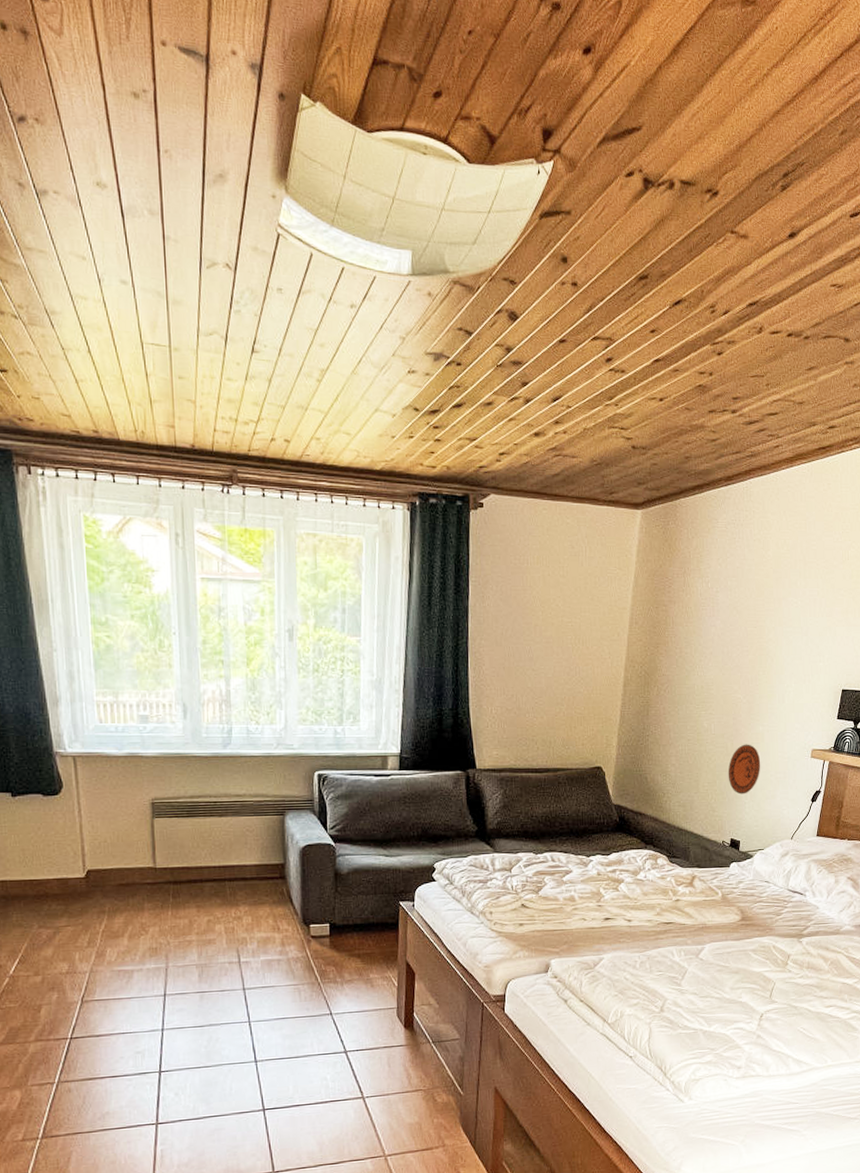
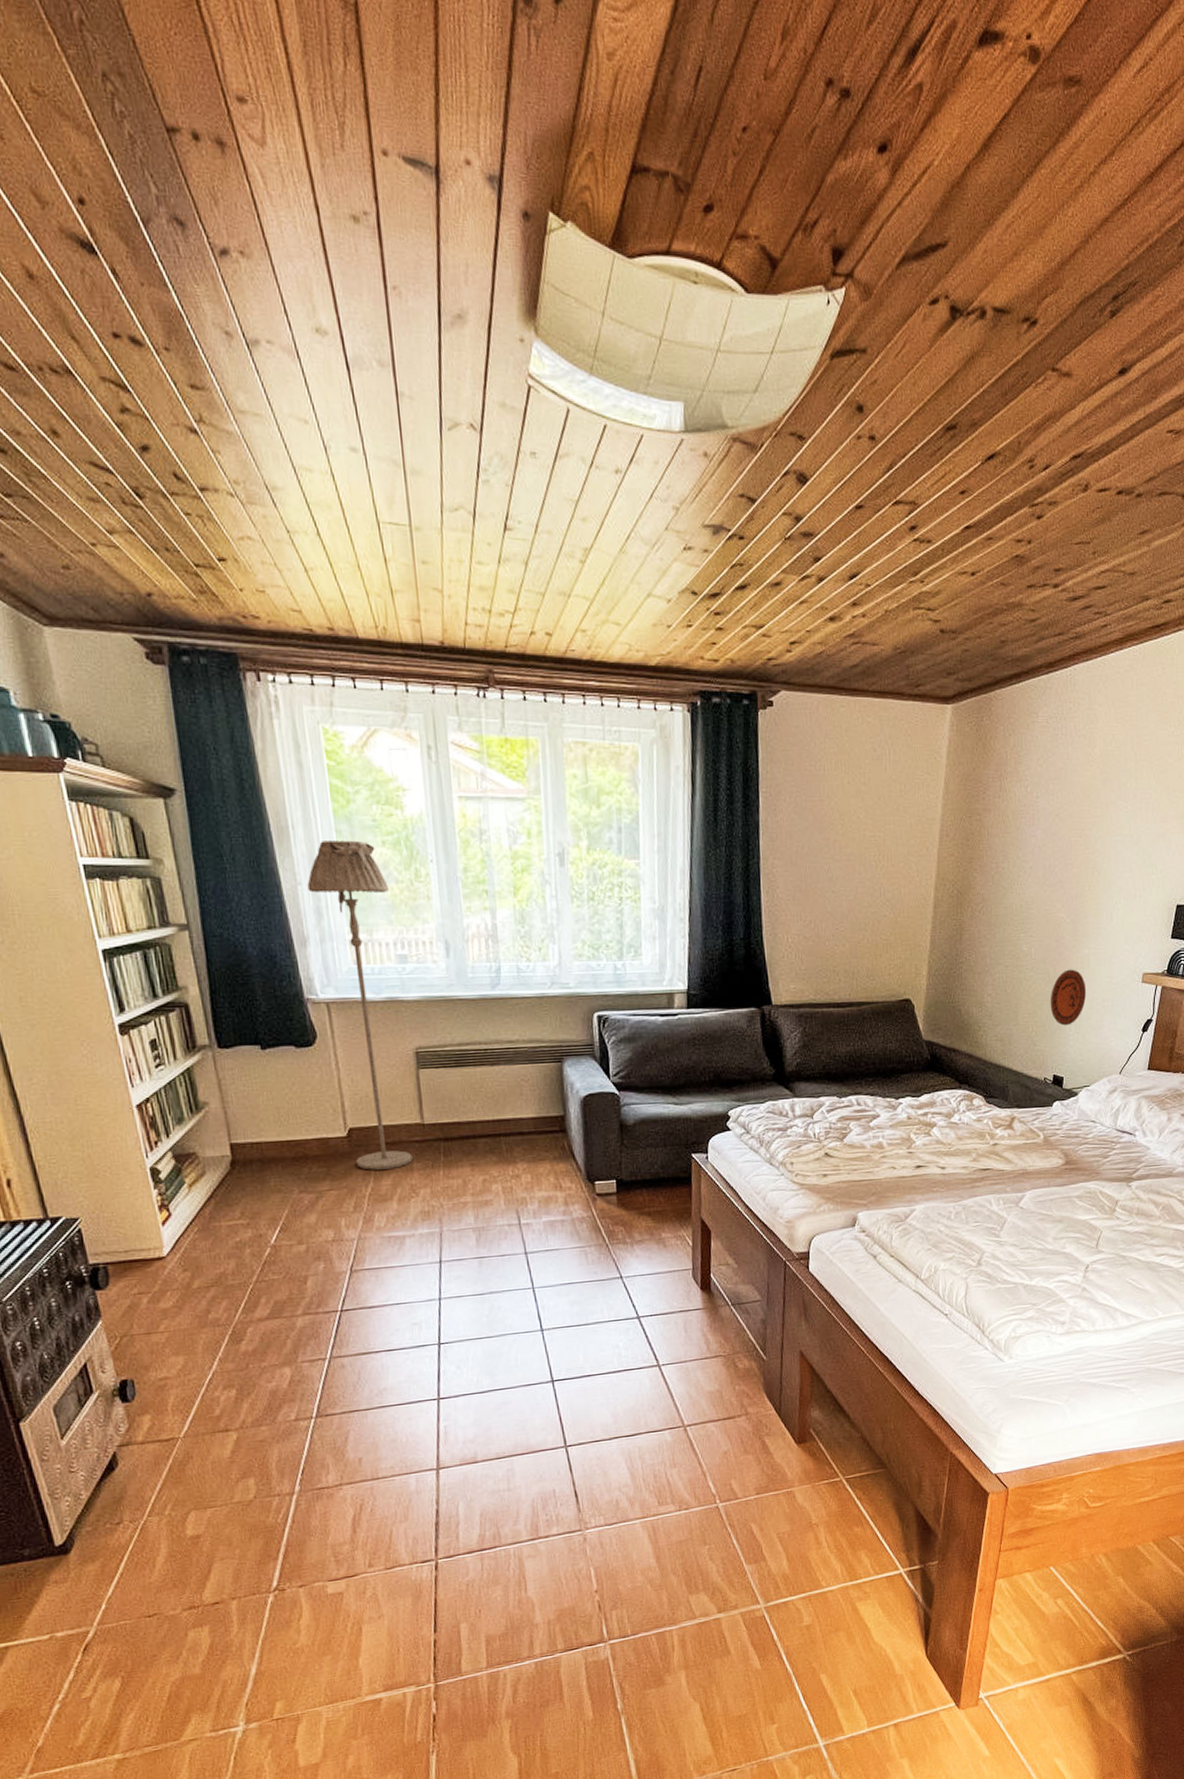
floor lamp: none [62,613,144,909] -> present [307,840,413,1170]

